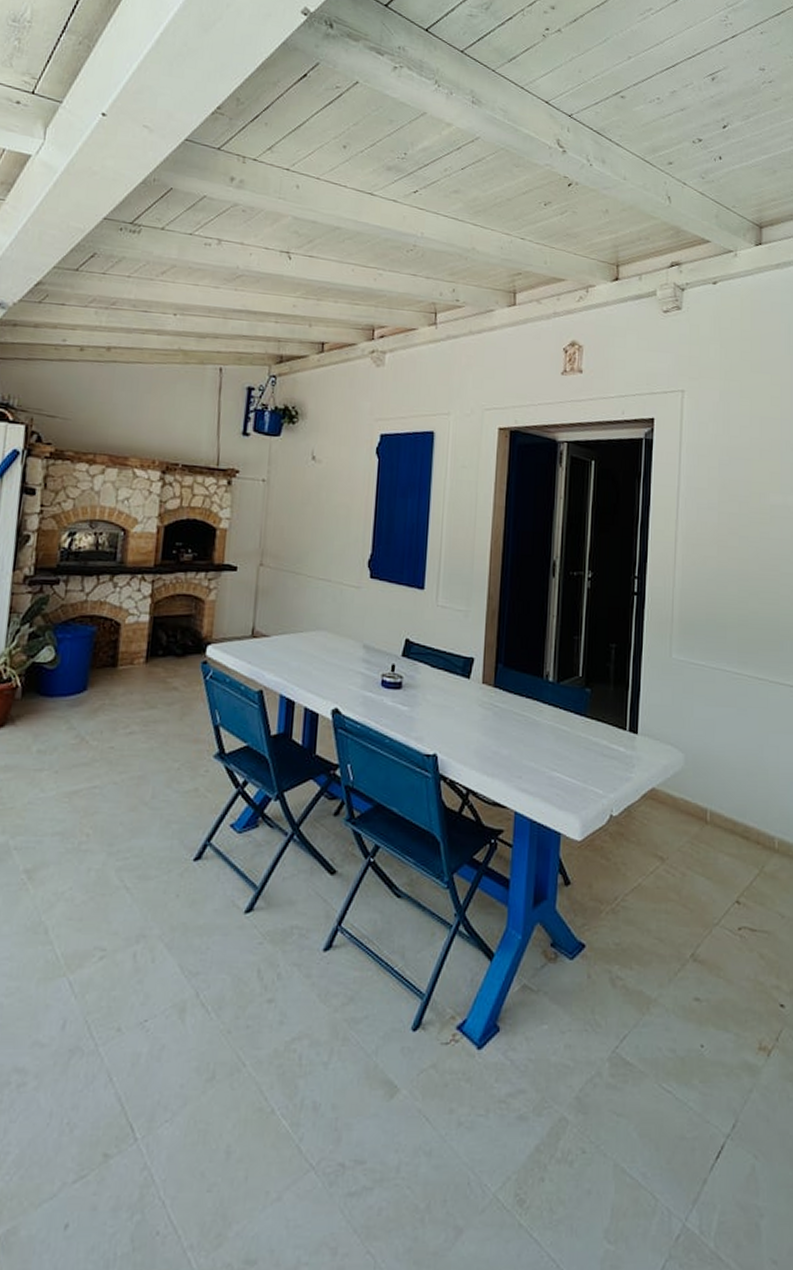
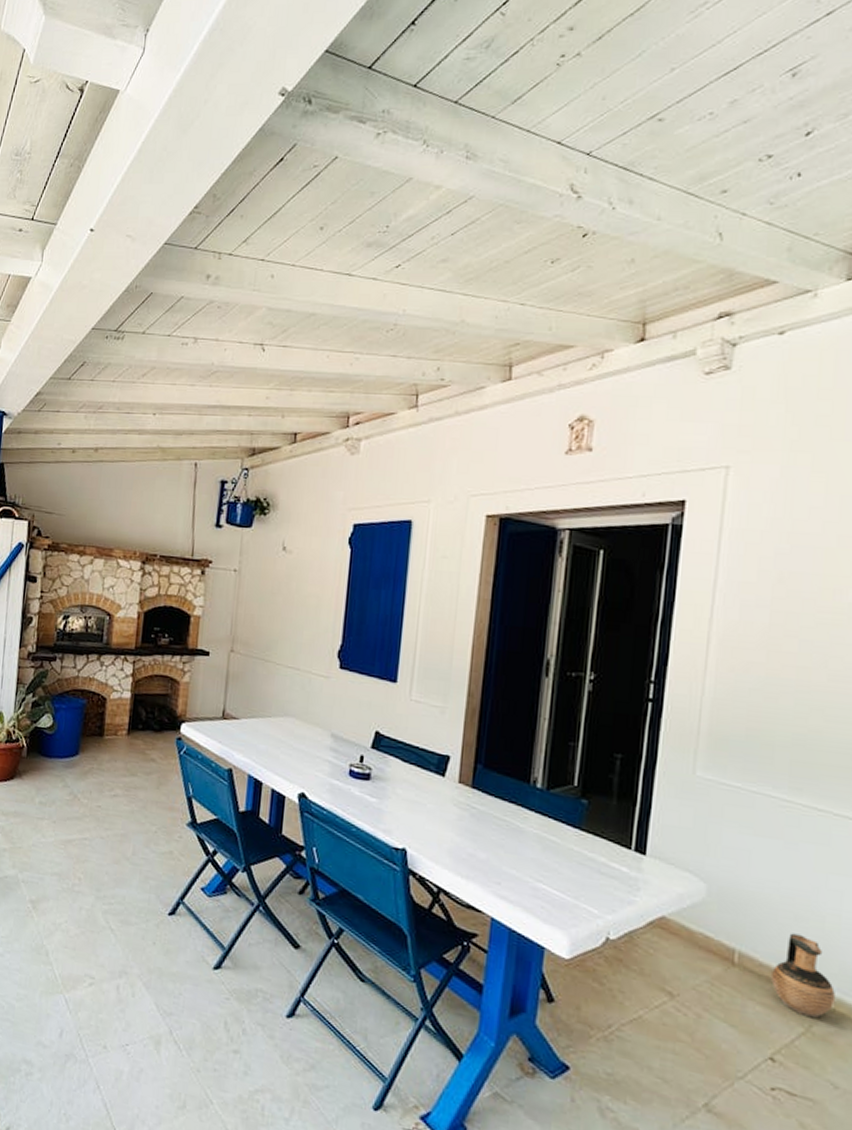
ceramic jug: none [734,788,778,860] -> present [771,933,835,1019]

